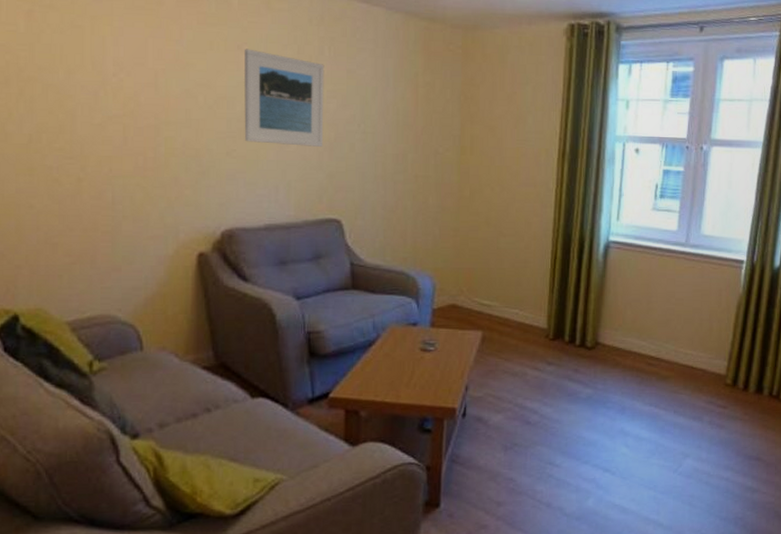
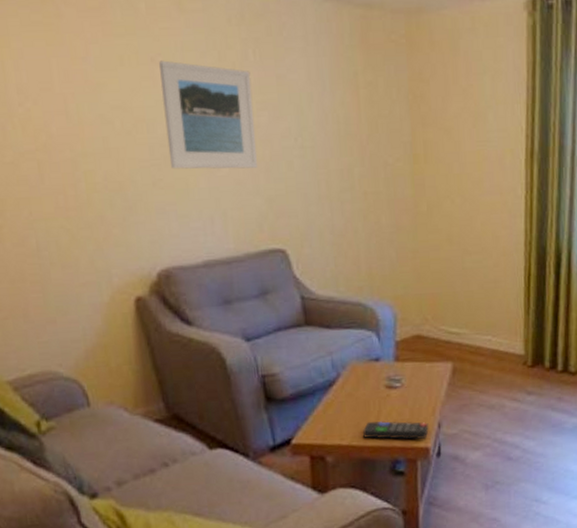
remote control: none [396,380,457,401] -> present [363,421,429,440]

